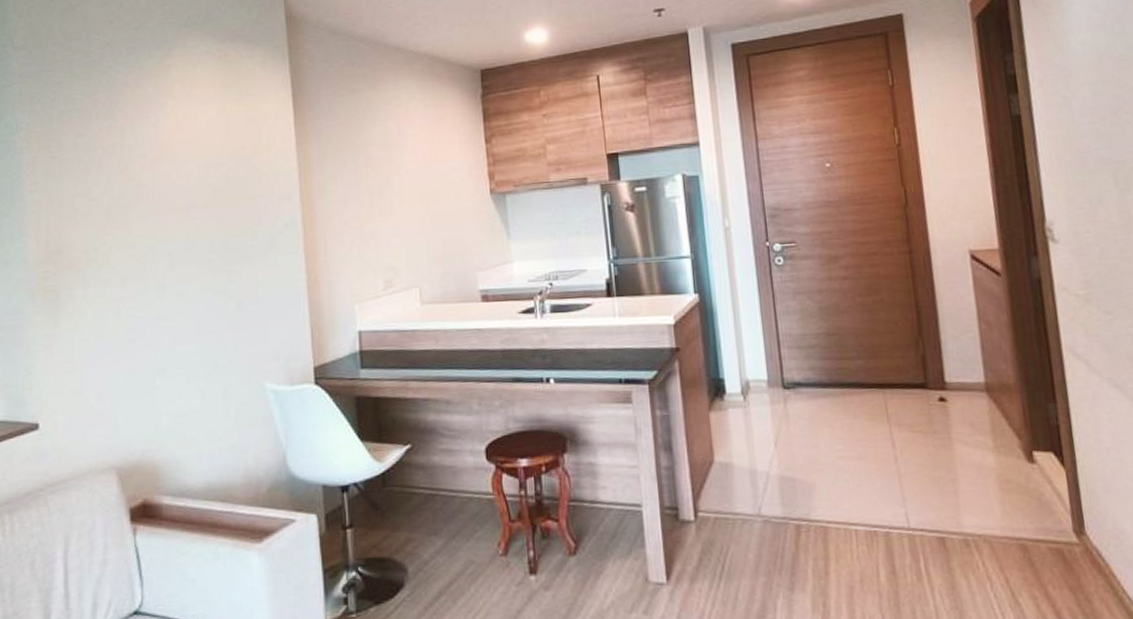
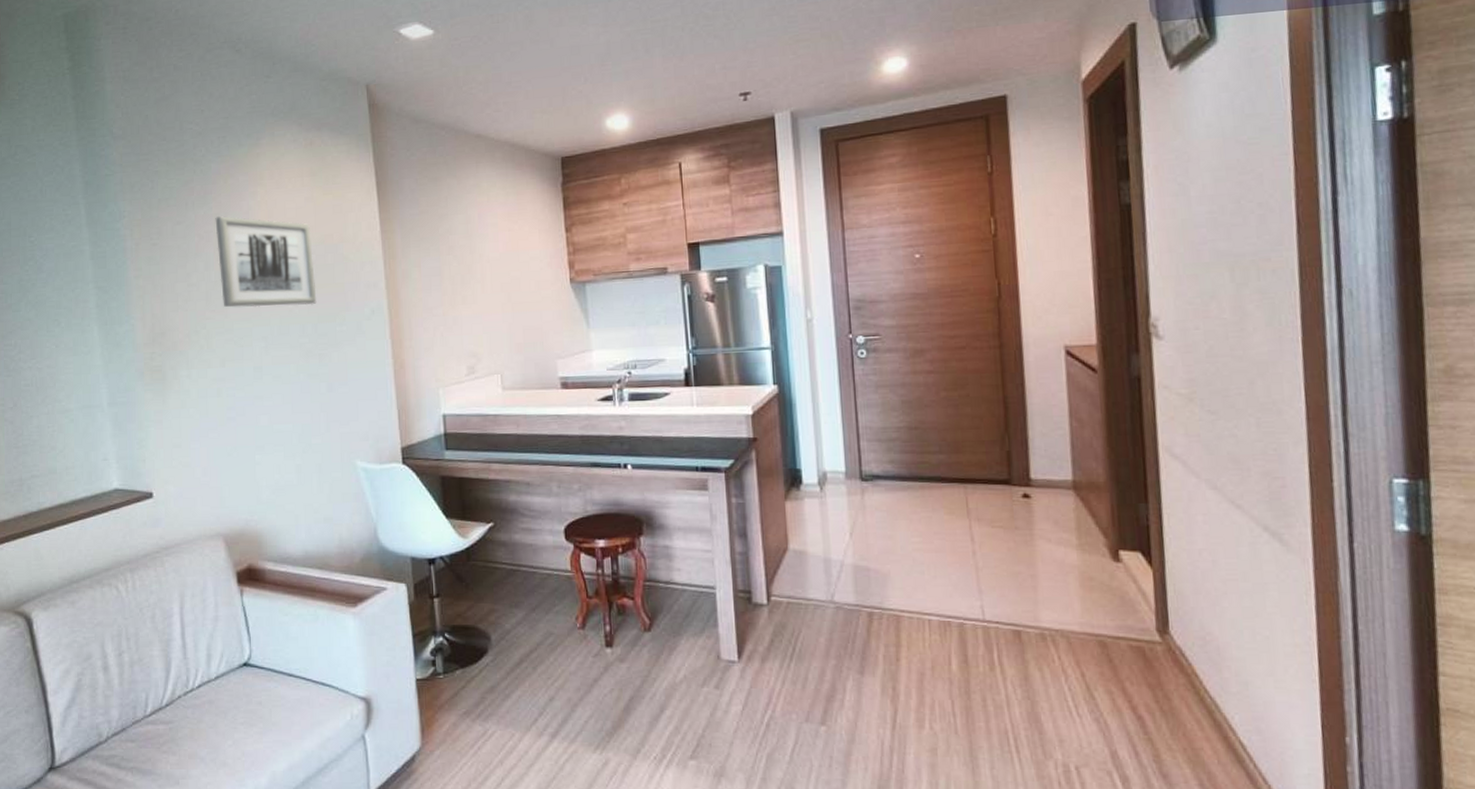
wall art: none [120,128,227,223] -> present [215,216,317,308]

